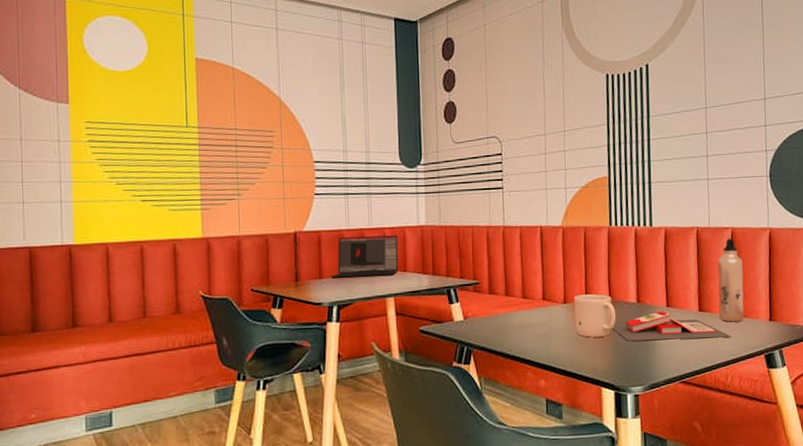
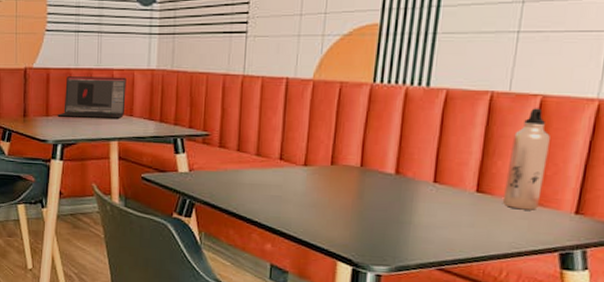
mug: present [573,294,617,338] -> none [314,158,367,207]
book: present [612,311,731,341] -> none [359,186,516,227]

